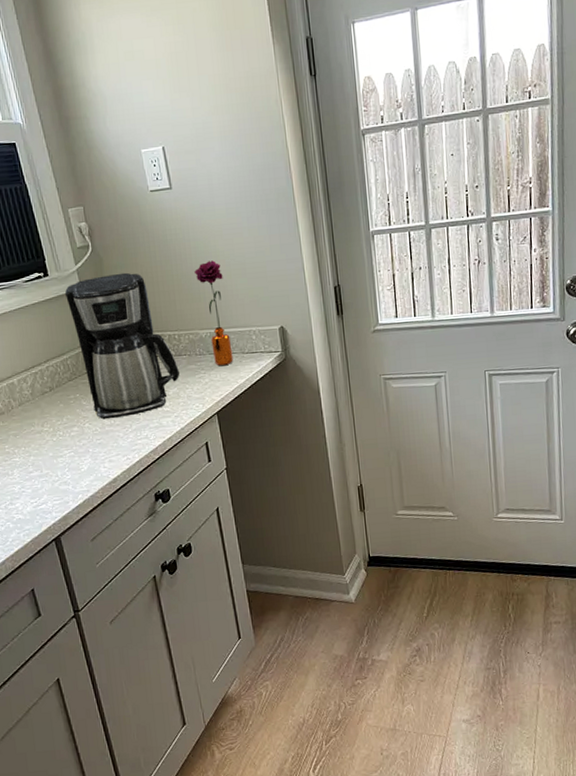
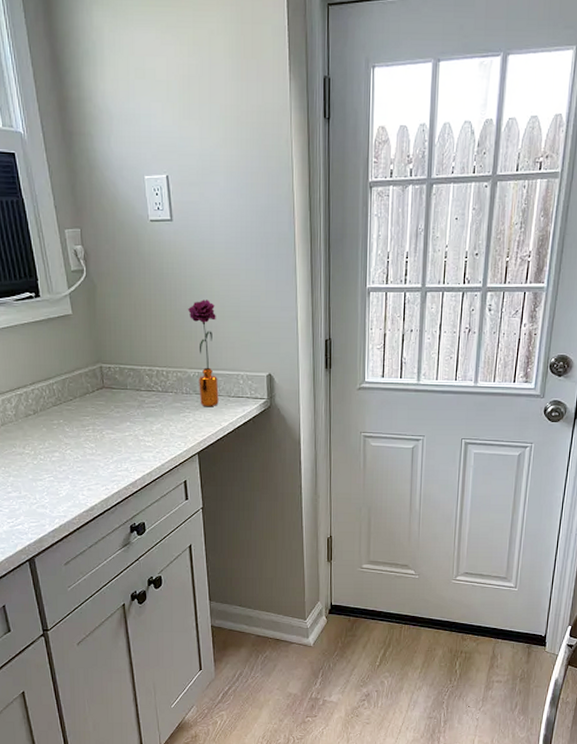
coffee maker: present [64,272,180,420] -> none [55,302,165,448]

